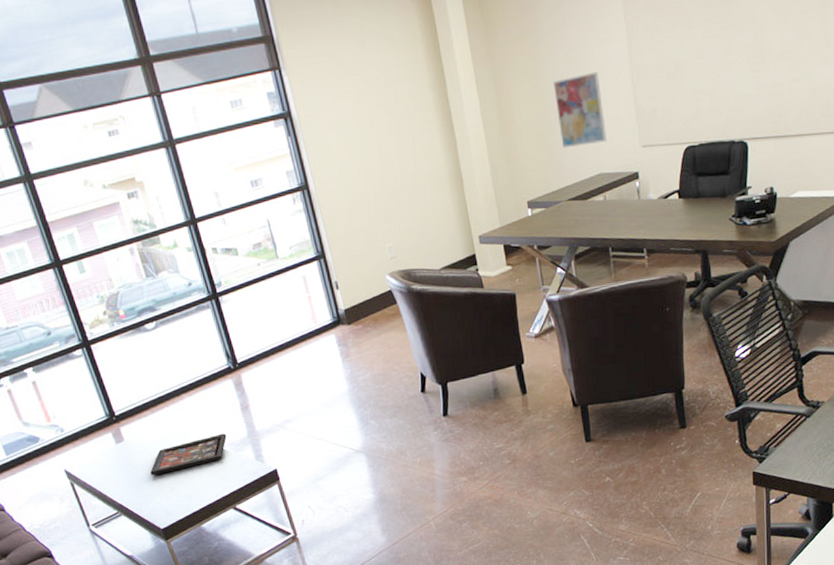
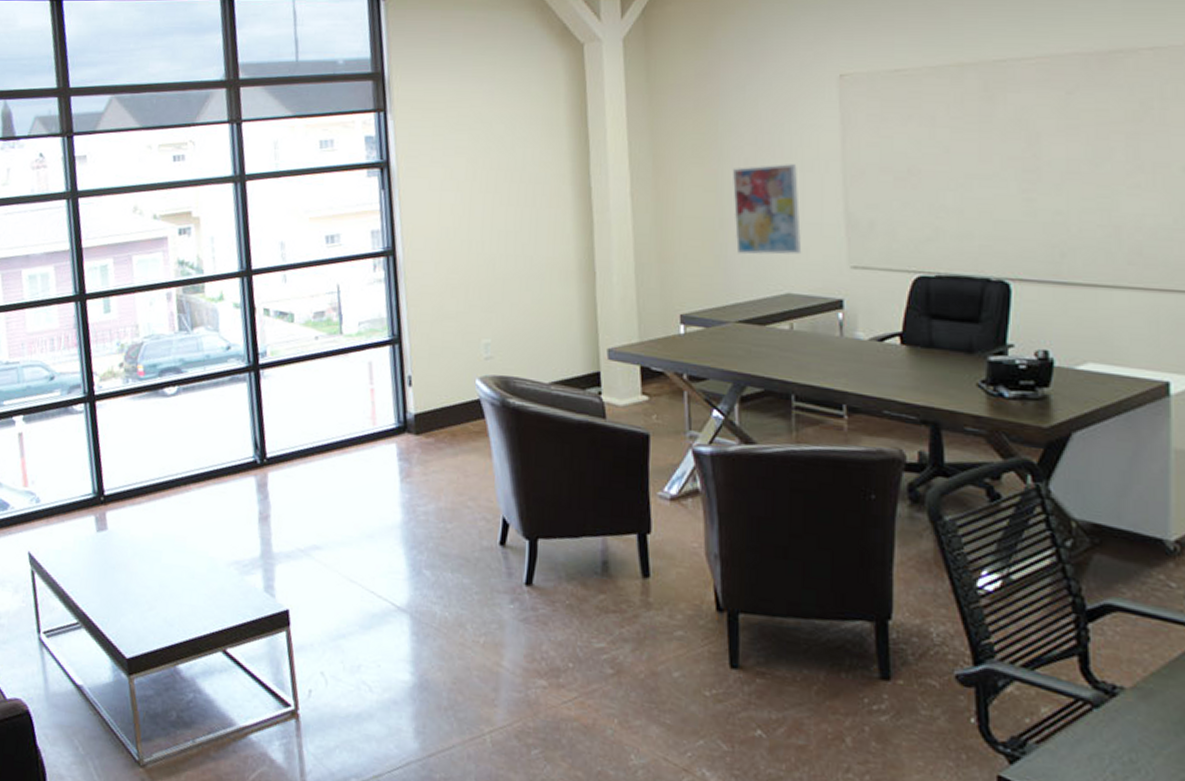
decorative tray: present [150,433,227,476] -> none [129,546,234,584]

